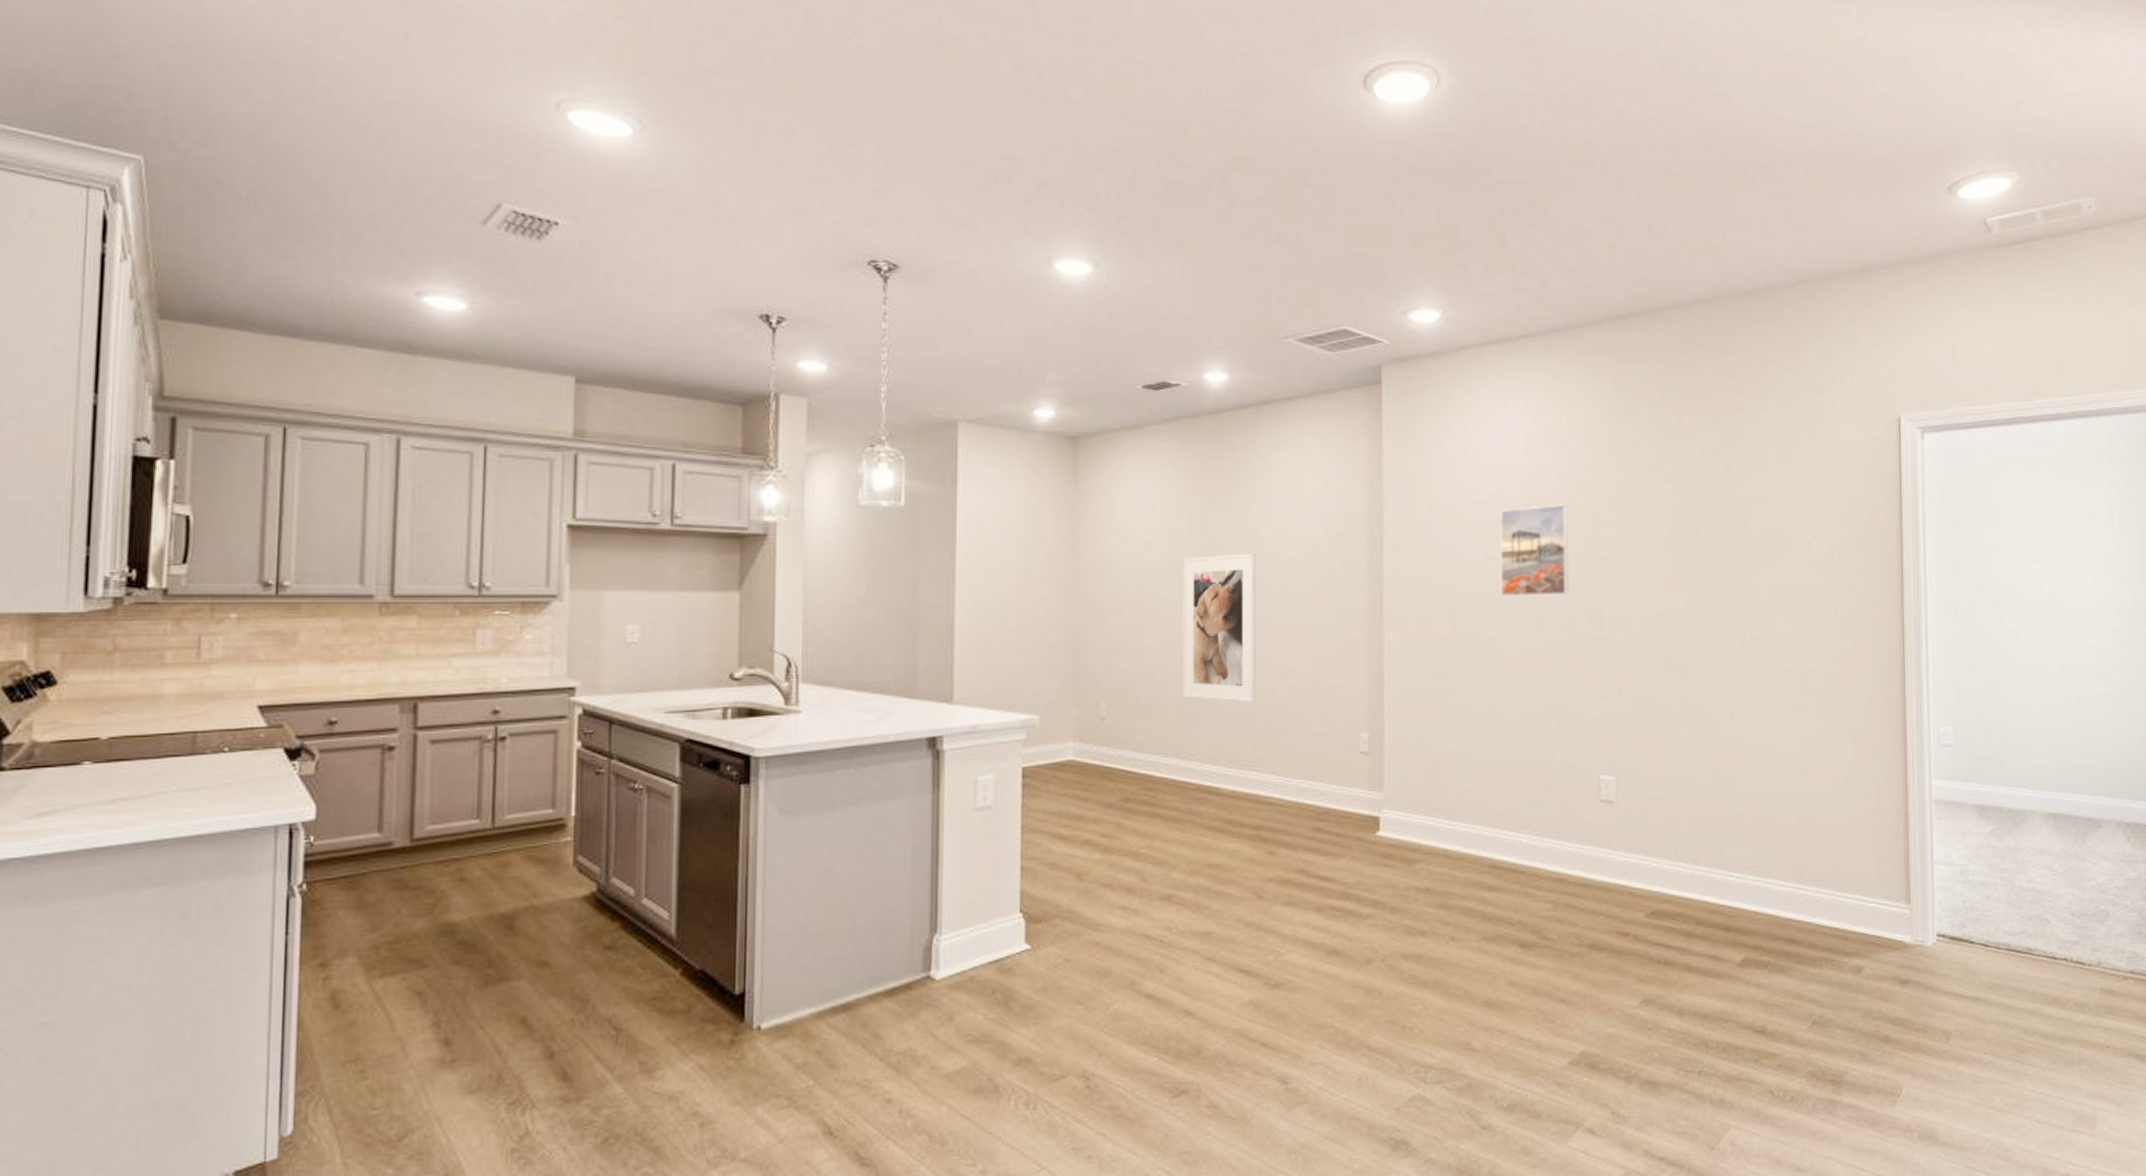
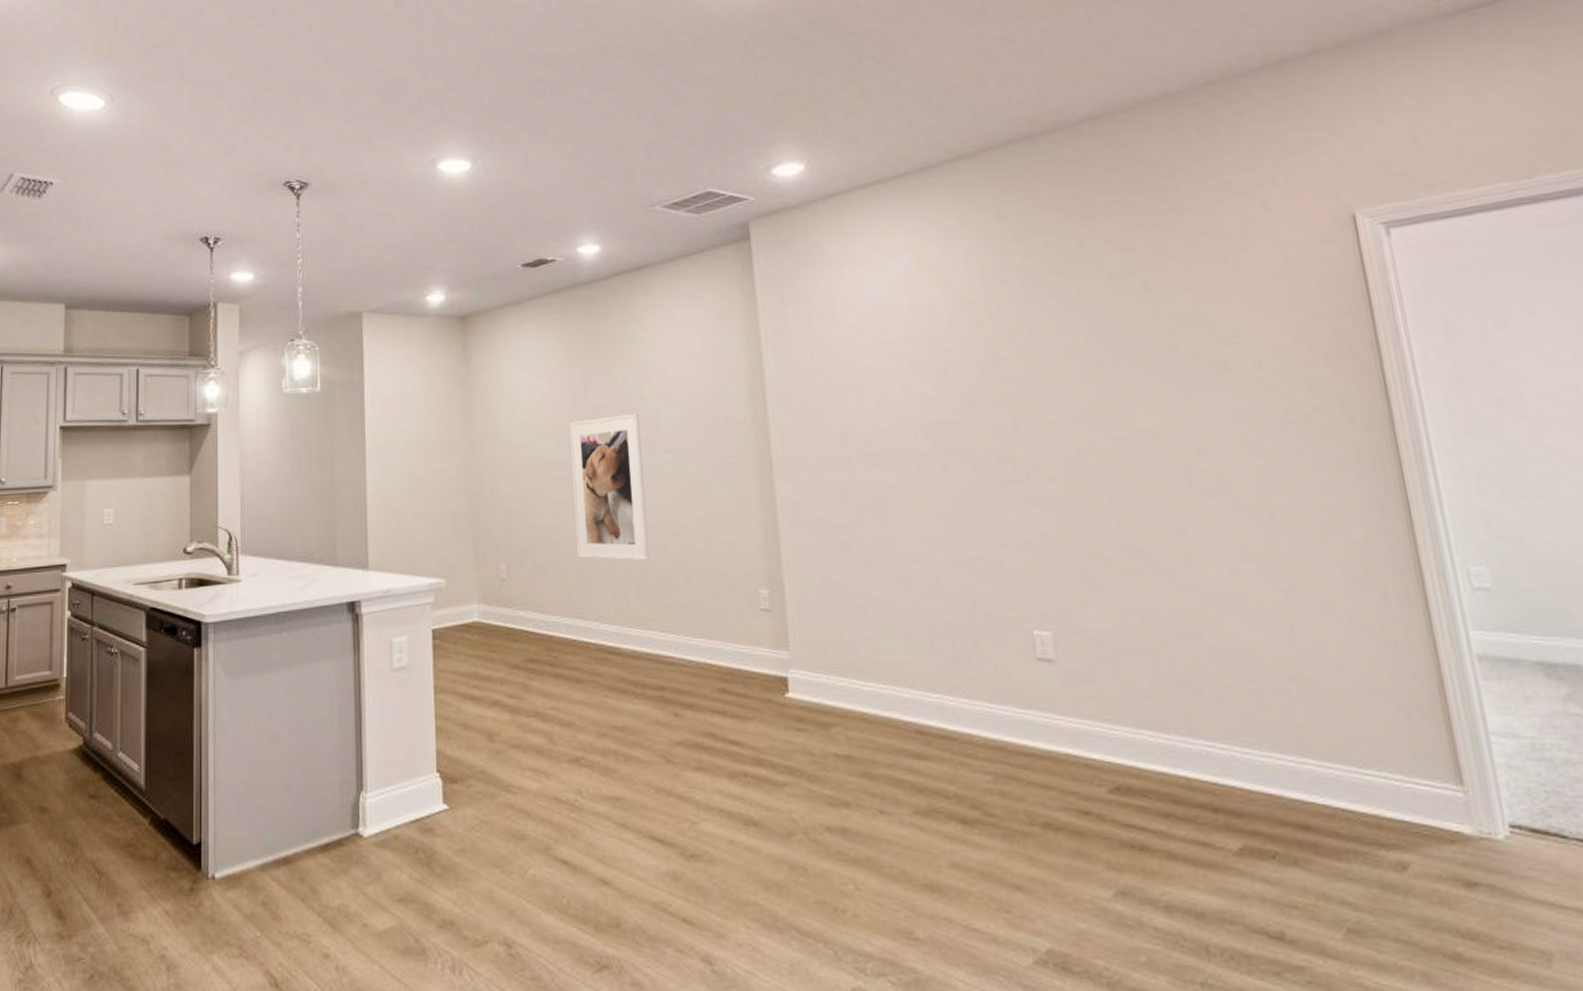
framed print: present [1500,504,1569,596] -> none [888,341,974,441]

